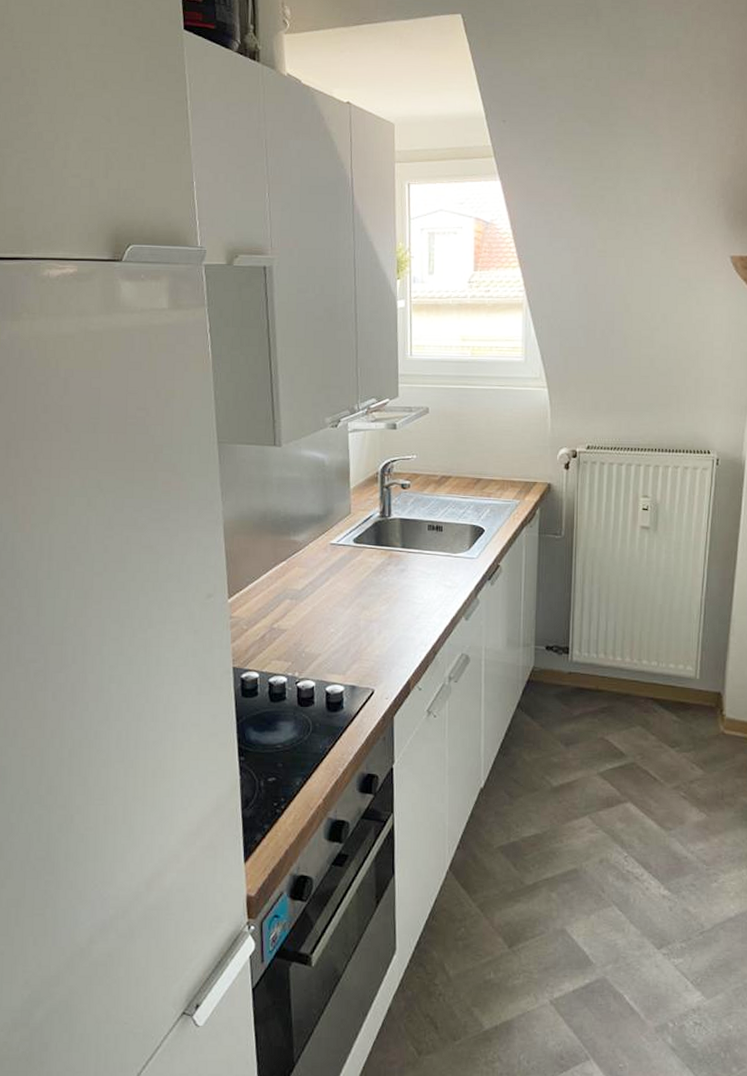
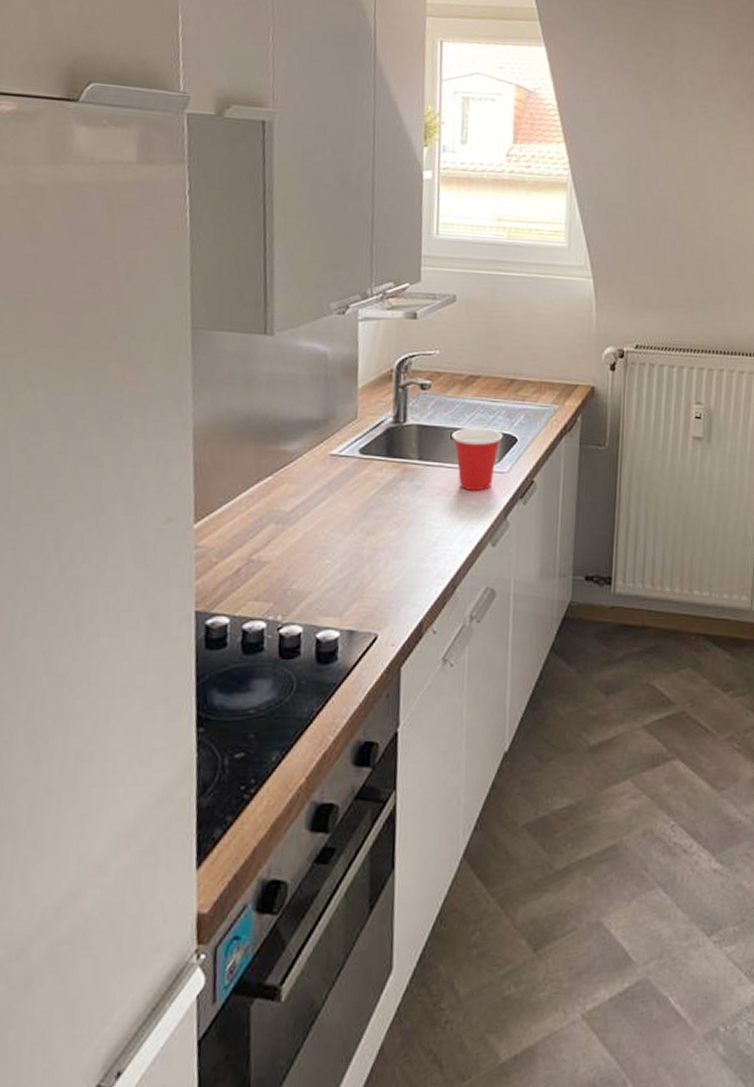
cup: none [429,521,472,574] -> present [452,428,503,491]

